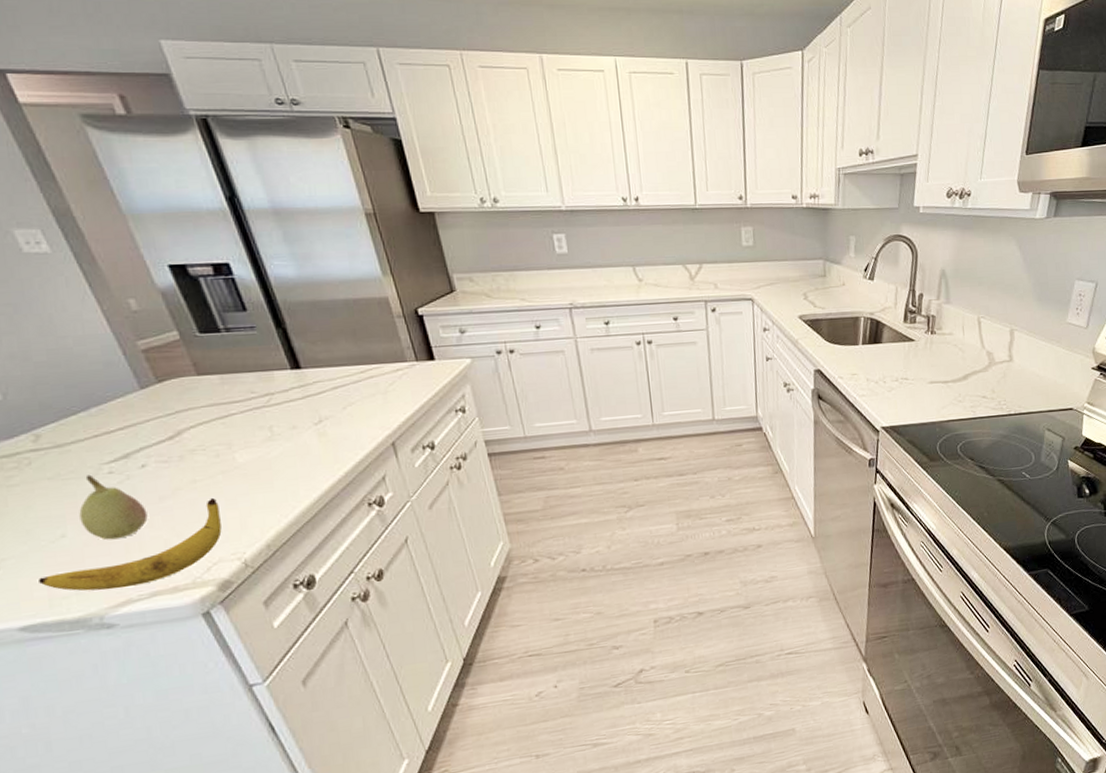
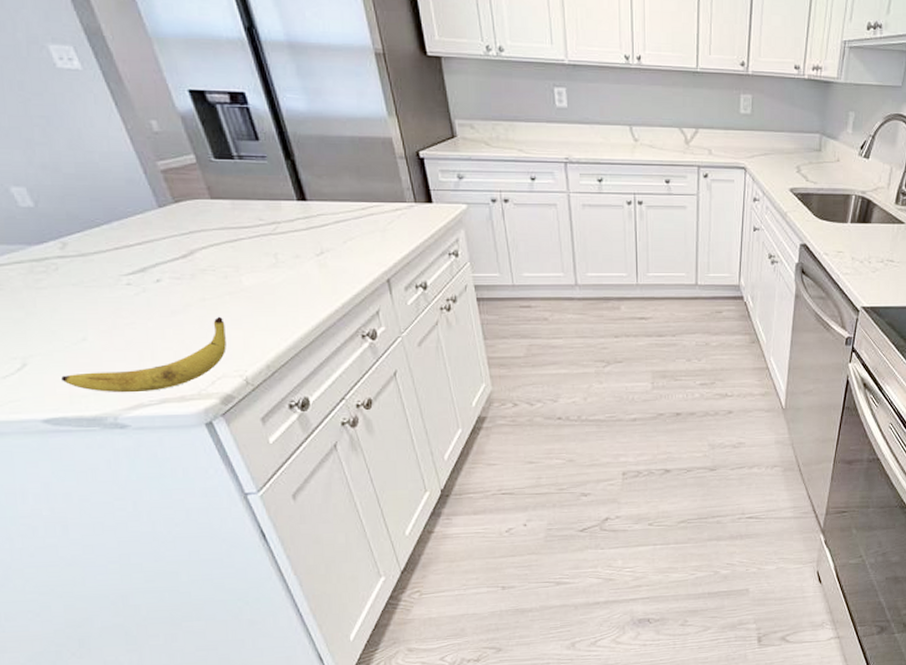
fruit: present [79,474,148,540] -> none [99,284,160,347]

